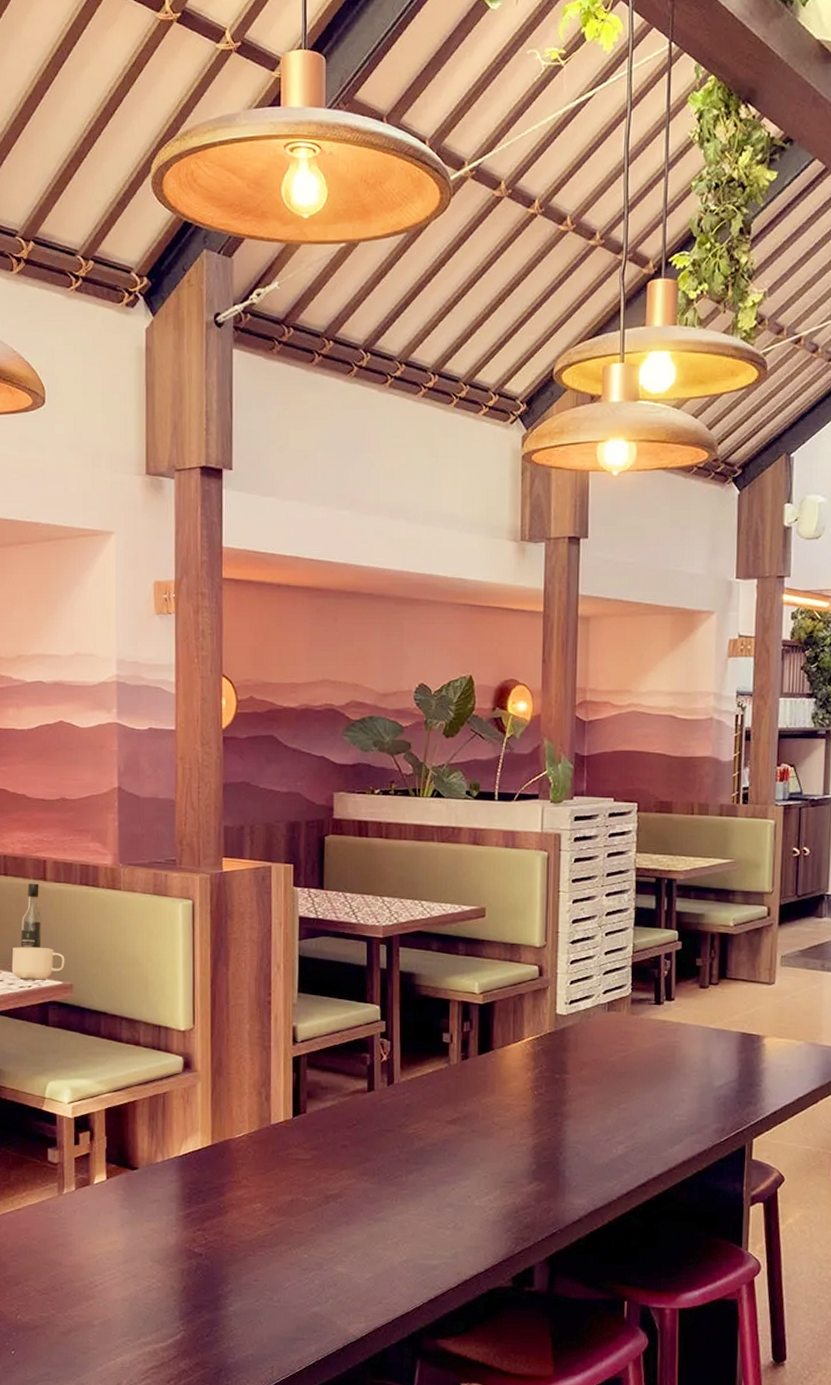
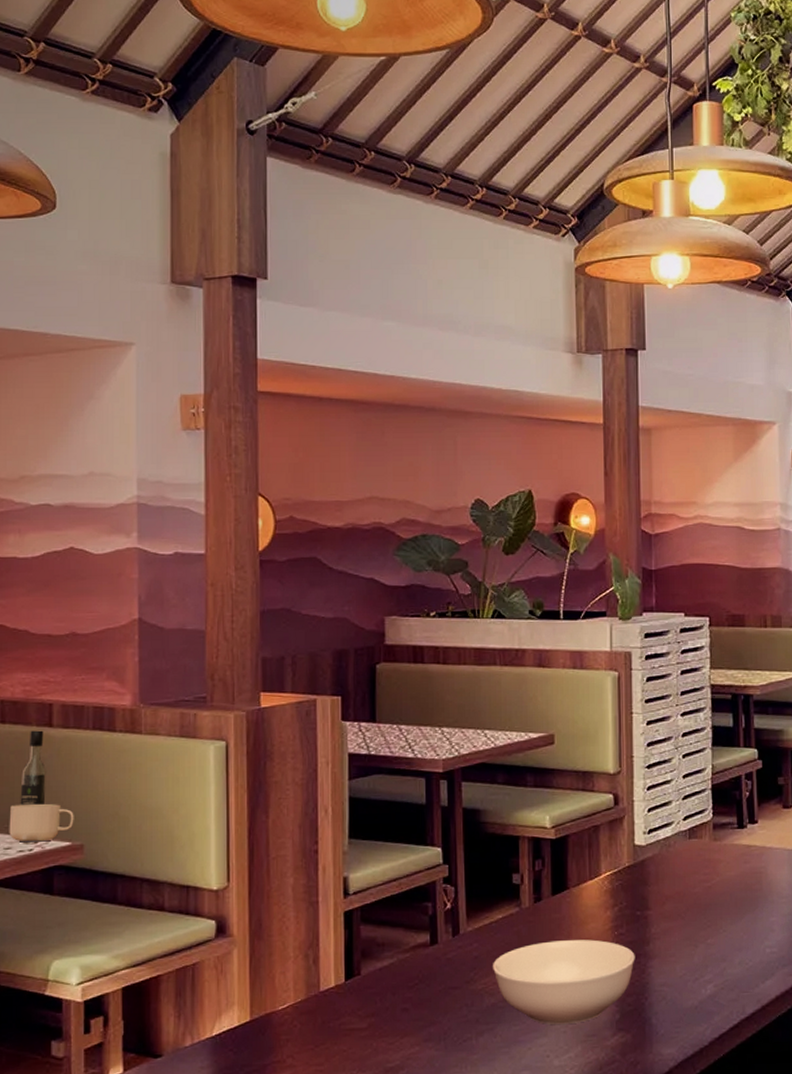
bowl: none [422,1095,553,1171] -> present [492,939,635,1025]

